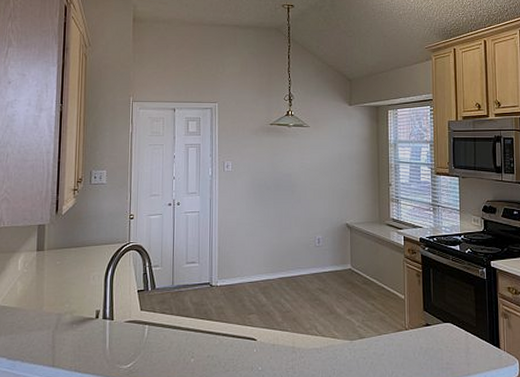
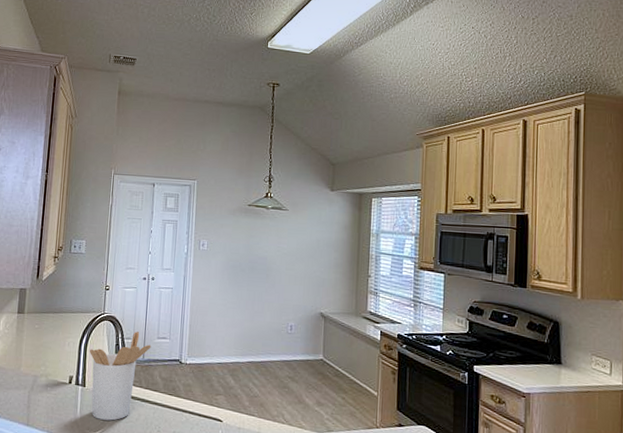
utensil holder: none [115,259,180,352] -> present [89,331,151,421]

